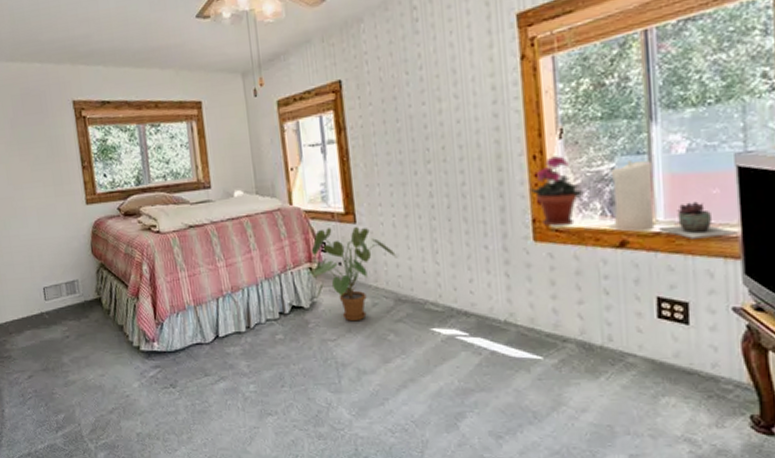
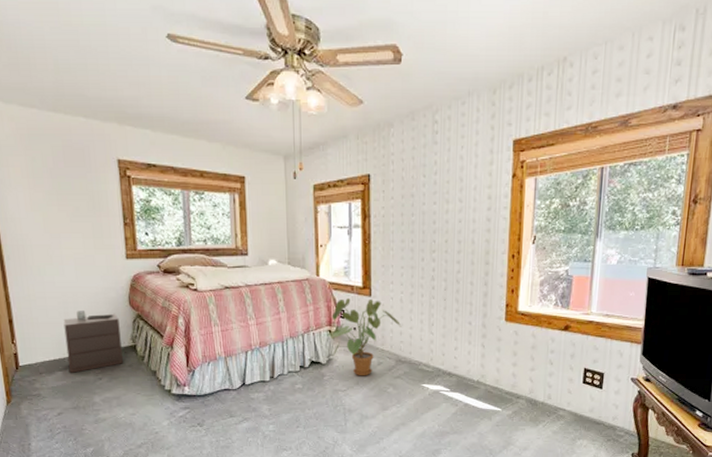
nightstand: none [29,263,89,332] -> present [63,311,123,373]
potted plant: present [531,156,584,228] -> none [508,257,545,312]
candle: present [608,159,655,232] -> none [558,265,593,319]
succulent plant: present [659,201,738,240] -> none [592,300,642,328]

